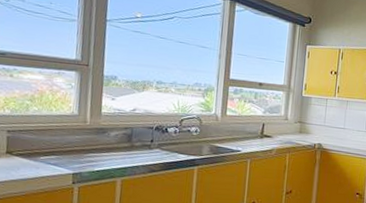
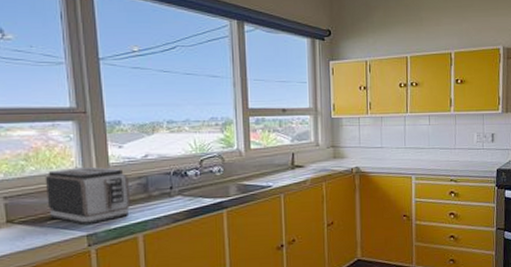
toaster: none [43,112,116,165] -> present [45,166,131,226]

